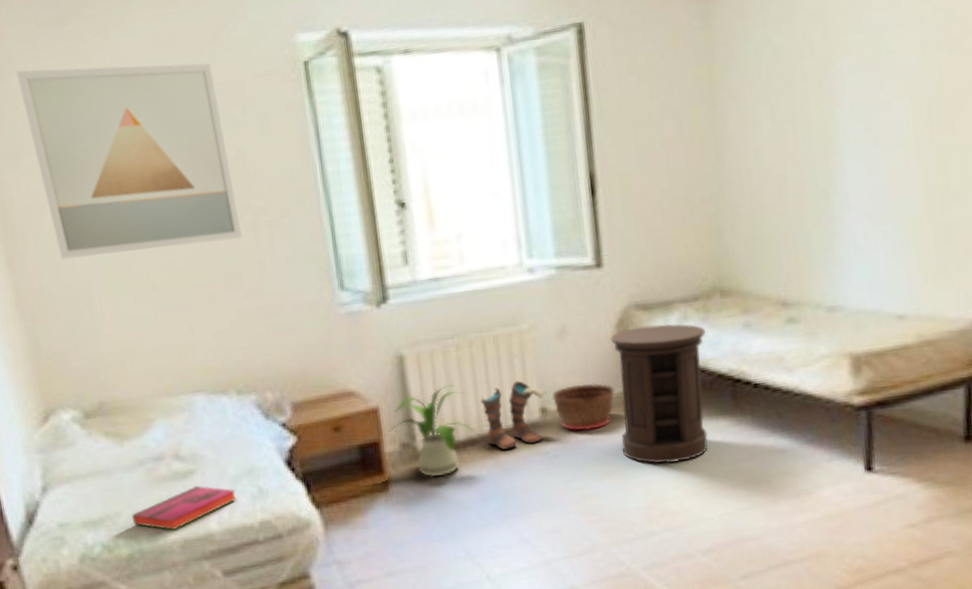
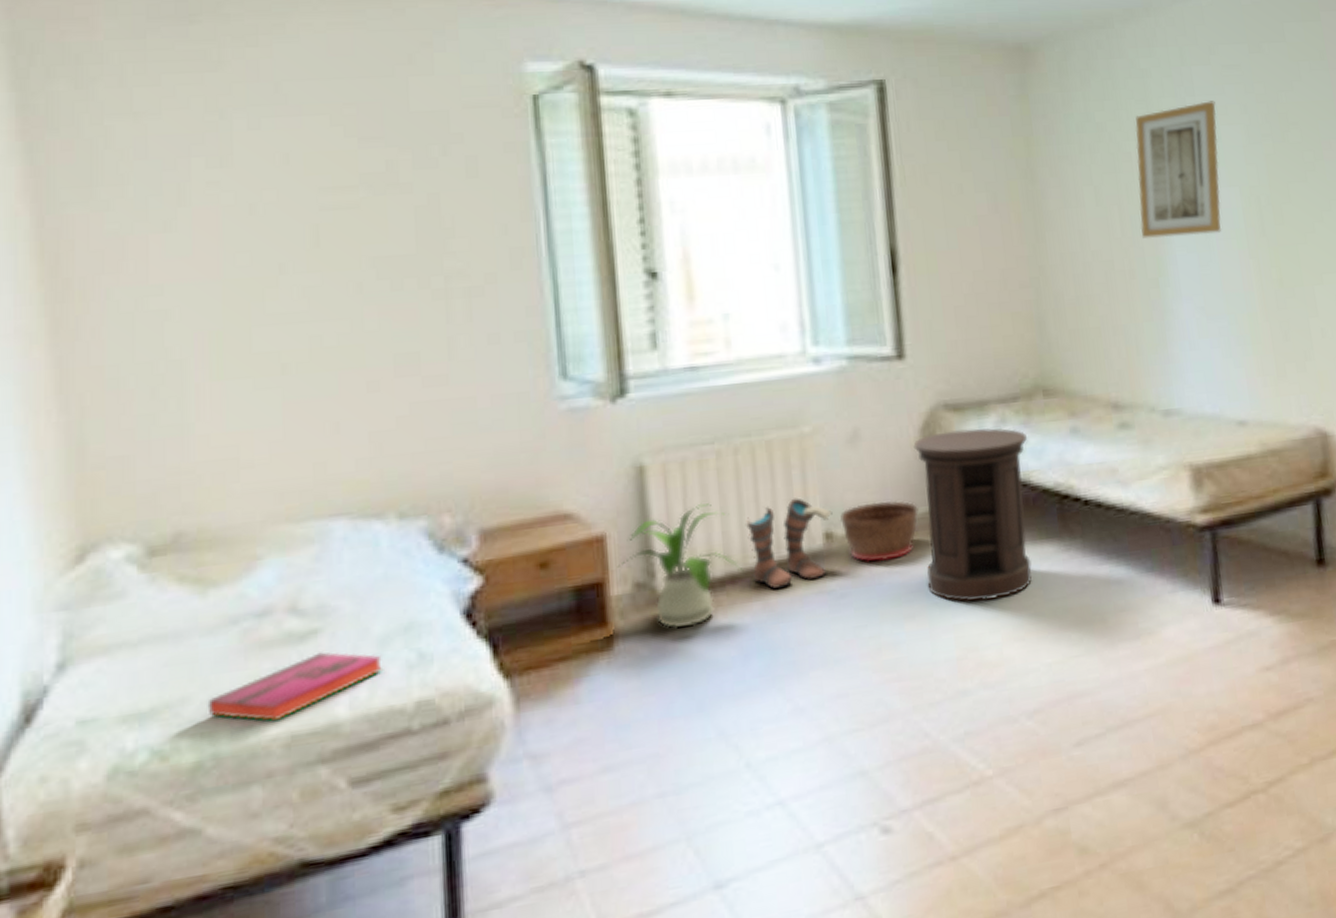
wall art: present [16,63,243,259] -> none [107,73,428,328]
wall art: none [811,14,892,152] -> present [1135,101,1222,238]

